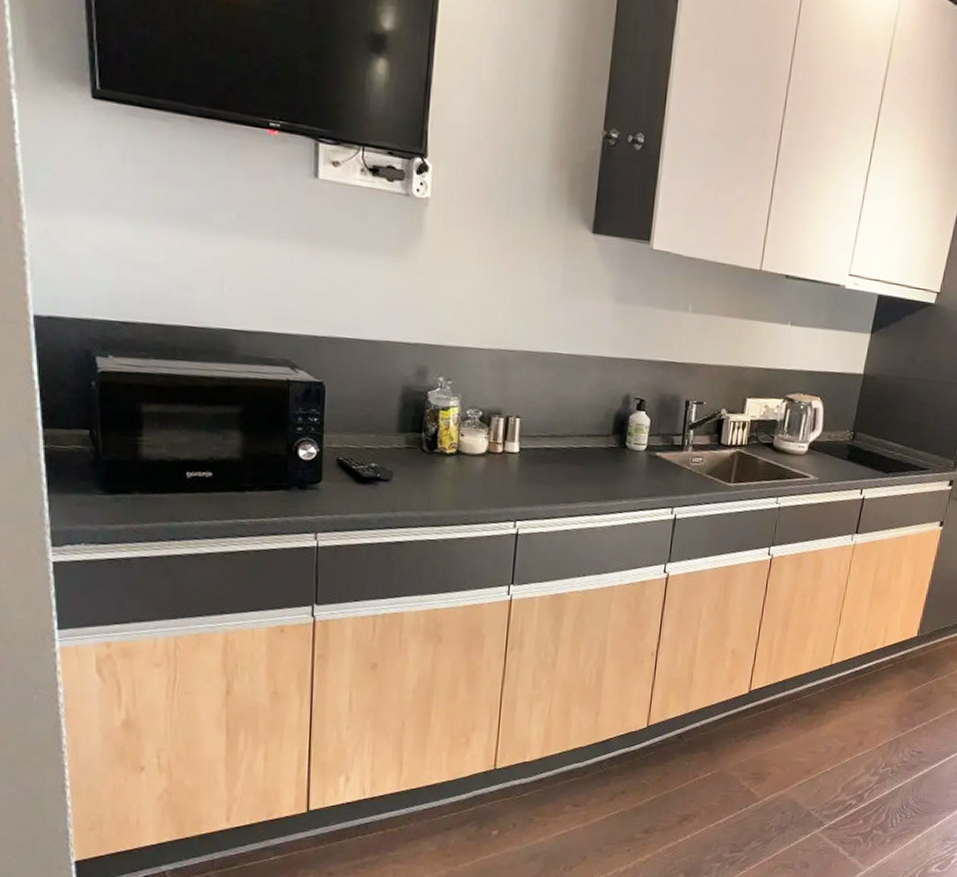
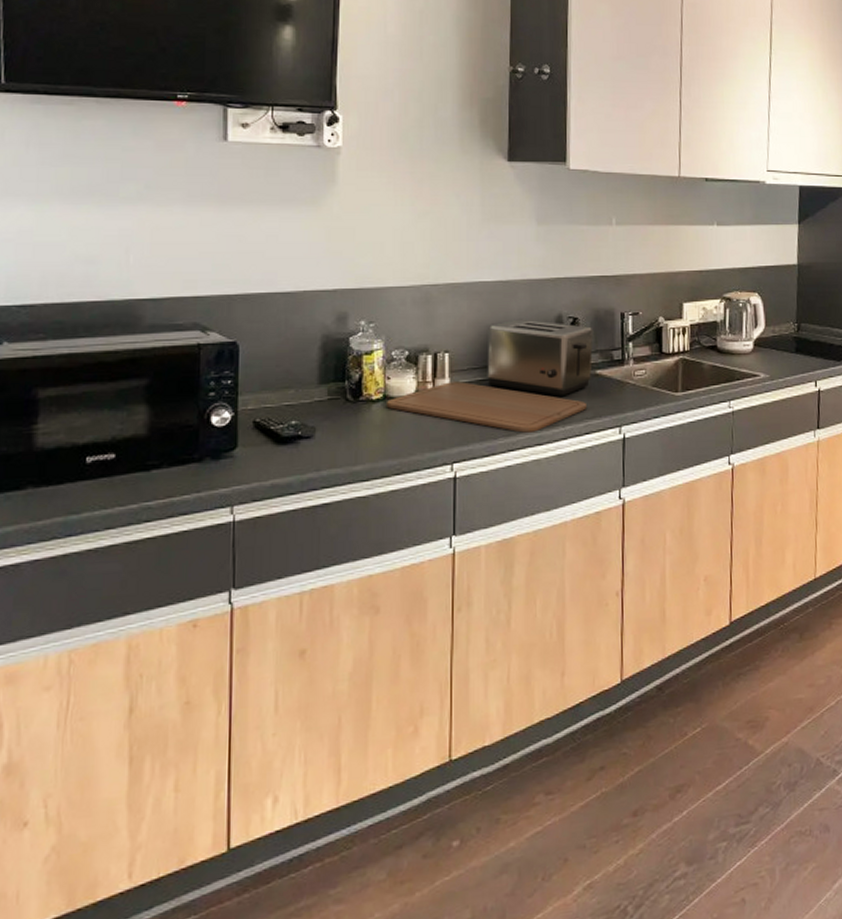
chopping board: none [458,445,645,503] -> present [385,382,588,433]
toaster: none [553,393,658,473] -> present [487,319,594,397]

